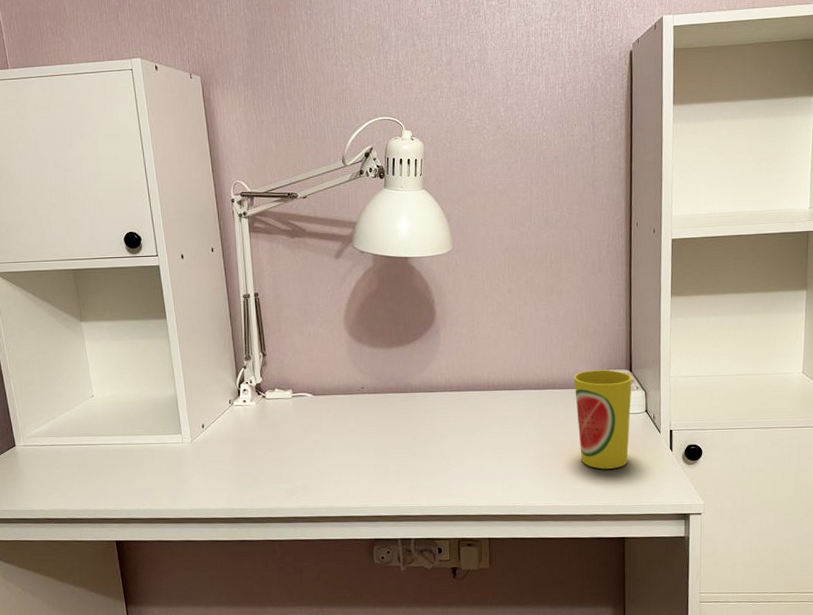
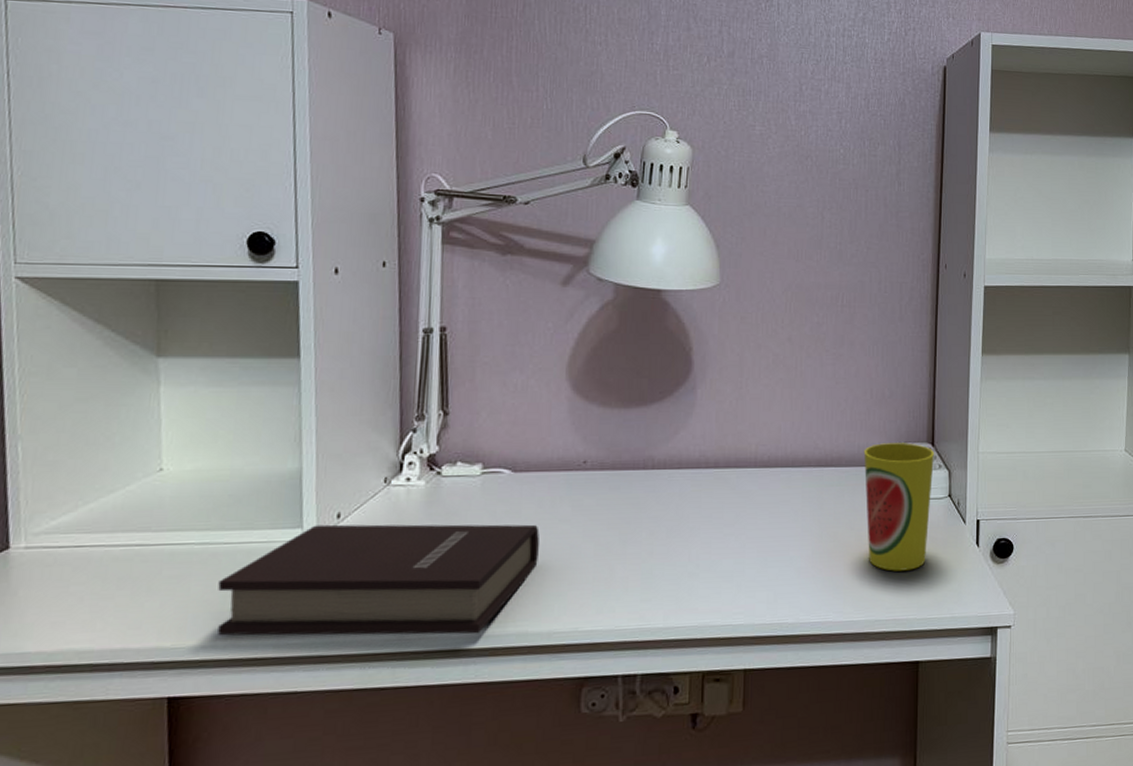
book: none [136,432,336,507] -> present [218,524,540,636]

